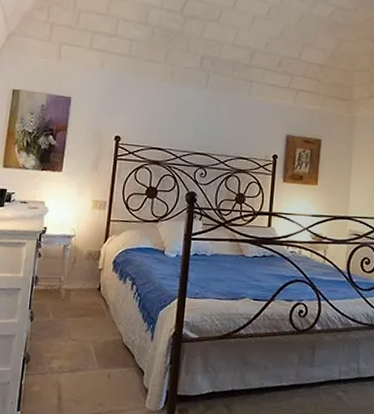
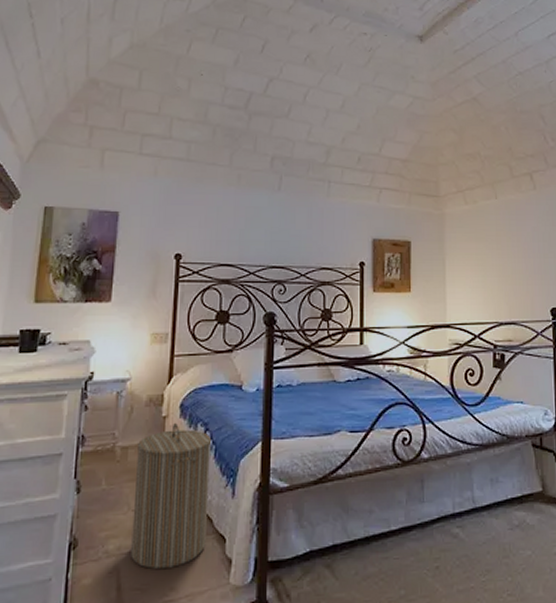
laundry hamper: none [69,274,137,389] -> present [131,422,211,570]

